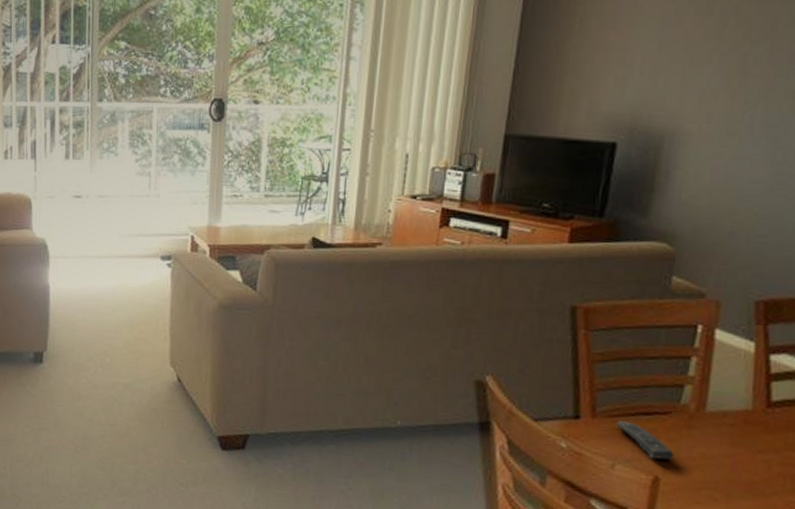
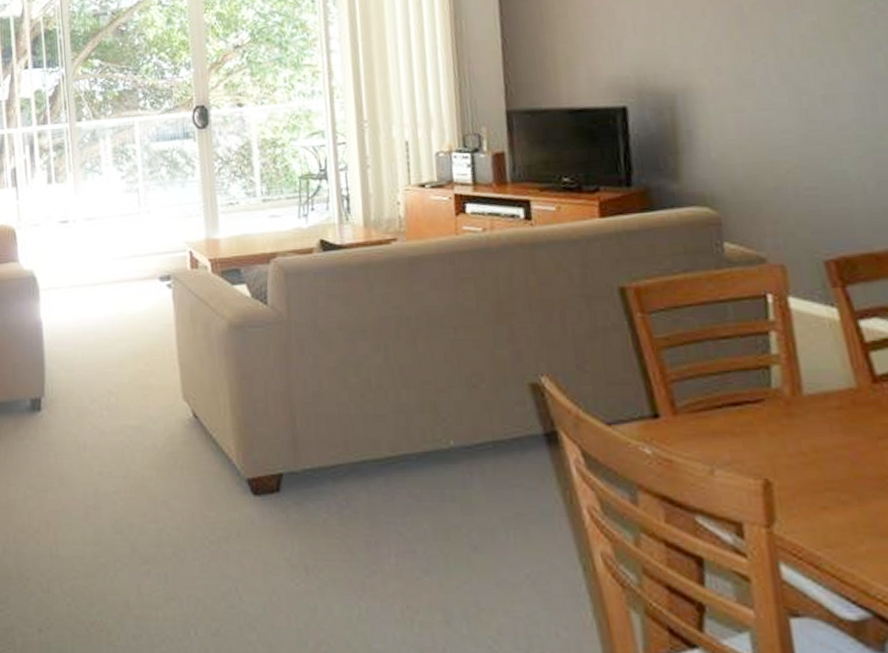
remote control: present [615,421,674,460] -> none [702,416,781,458]

